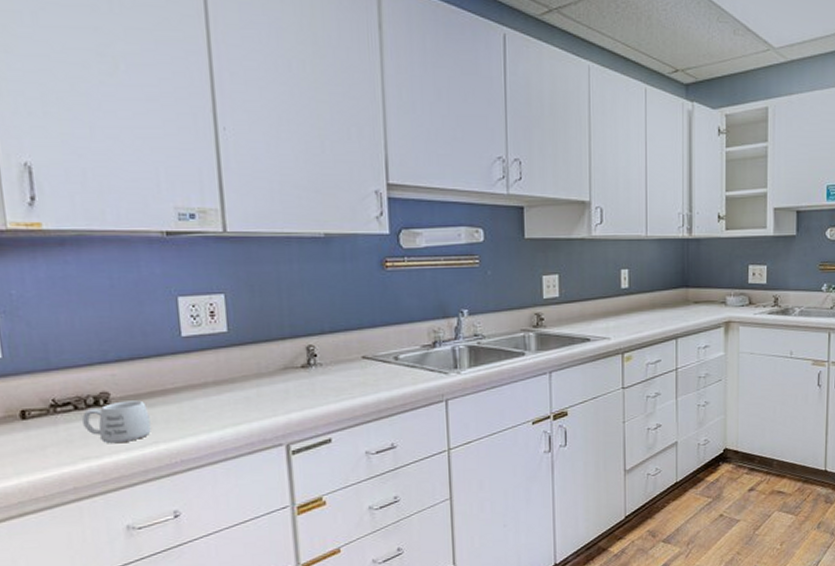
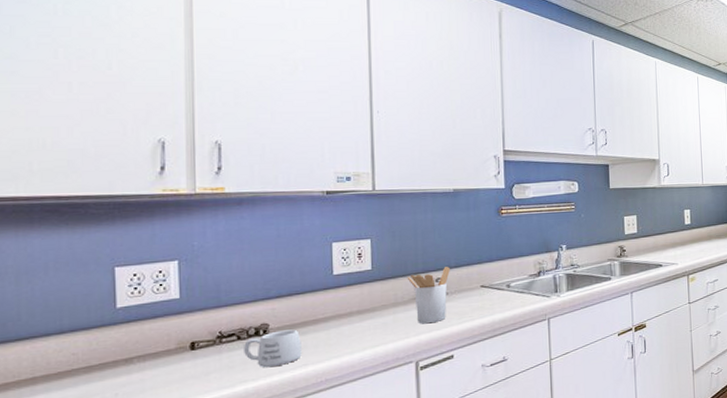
utensil holder: none [271,332,324,401] -> present [407,267,450,324]

